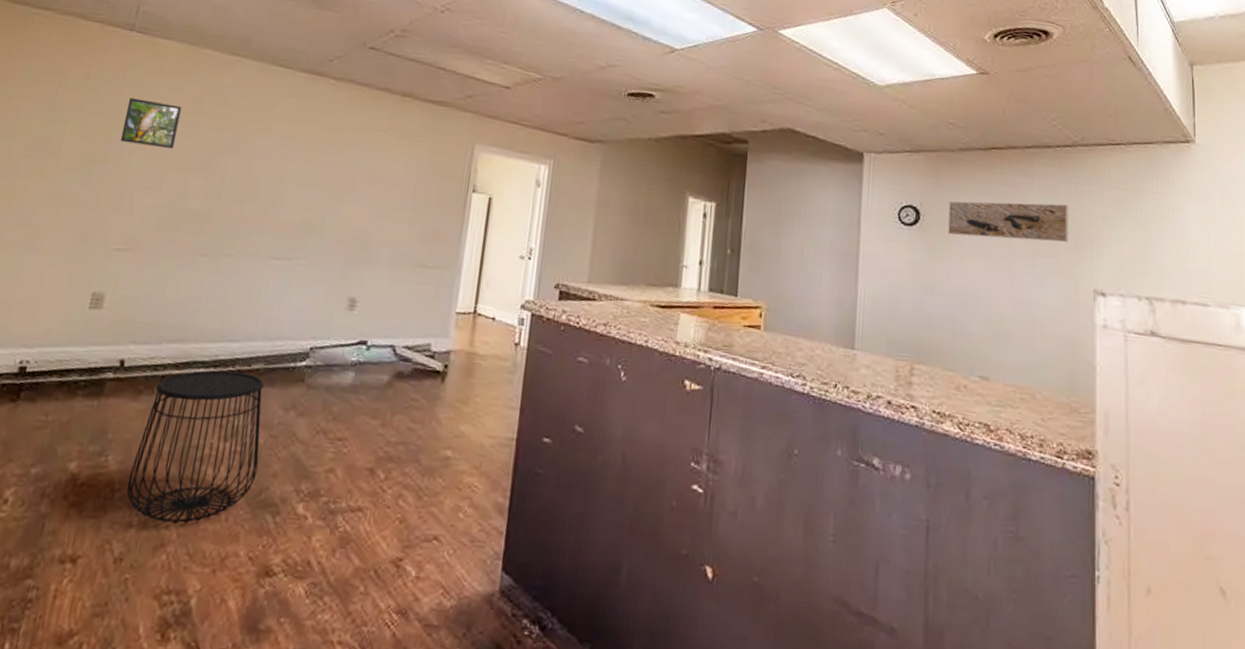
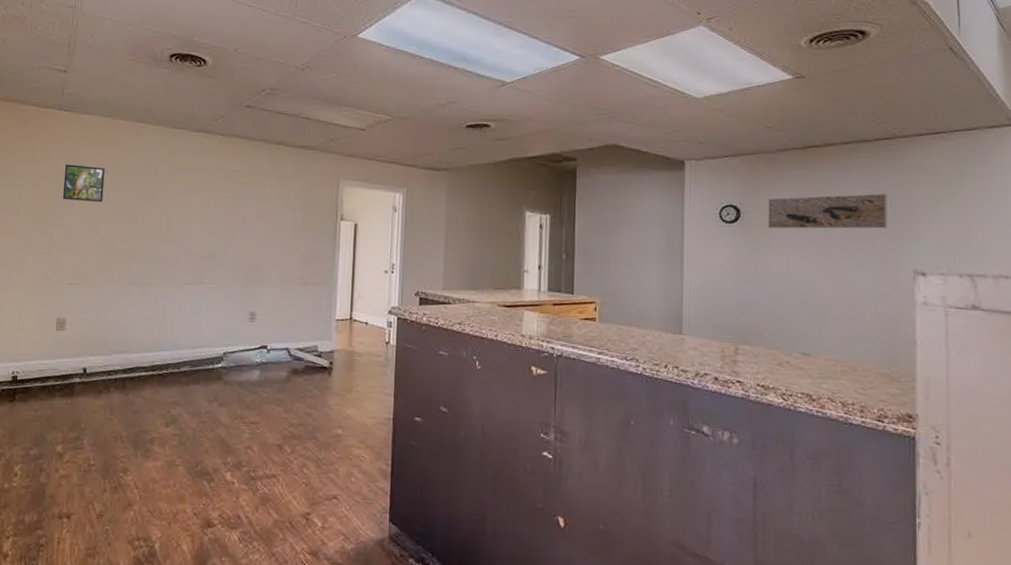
side table: present [126,370,265,523] -> none [99,373,194,488]

